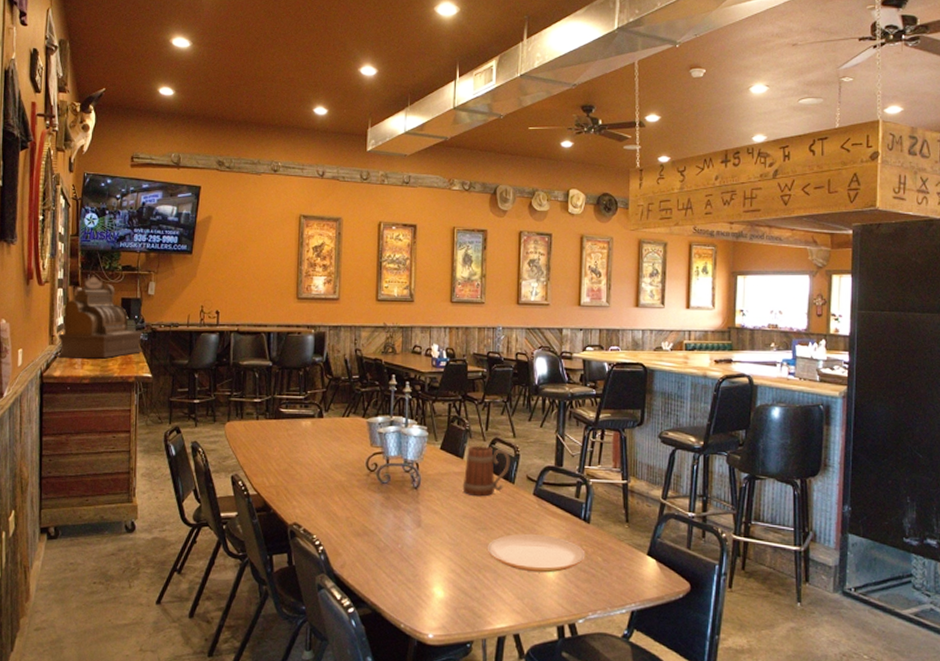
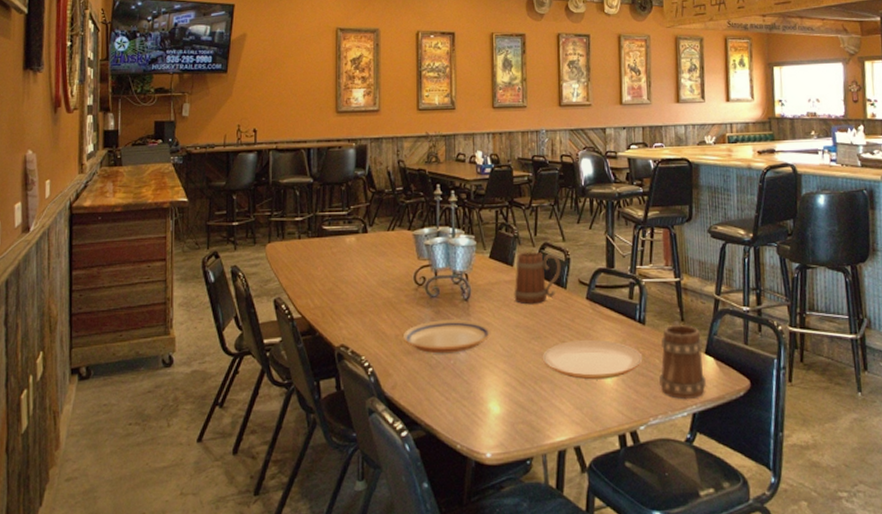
cash register: present [58,275,143,359] -> none [88,99,178,187]
plate: none [354,505,439,538] -> present [403,319,491,354]
beer mug: none [601,520,646,598] -> present [659,320,706,400]

